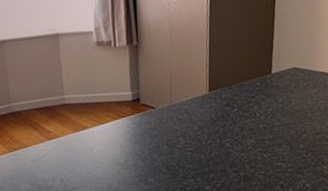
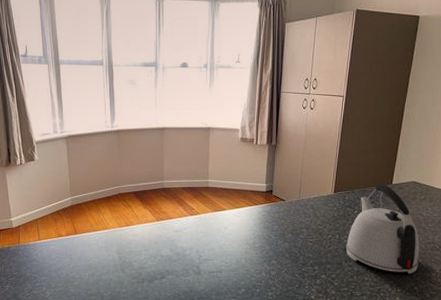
kettle: none [229,74,309,172] -> present [346,184,419,274]

